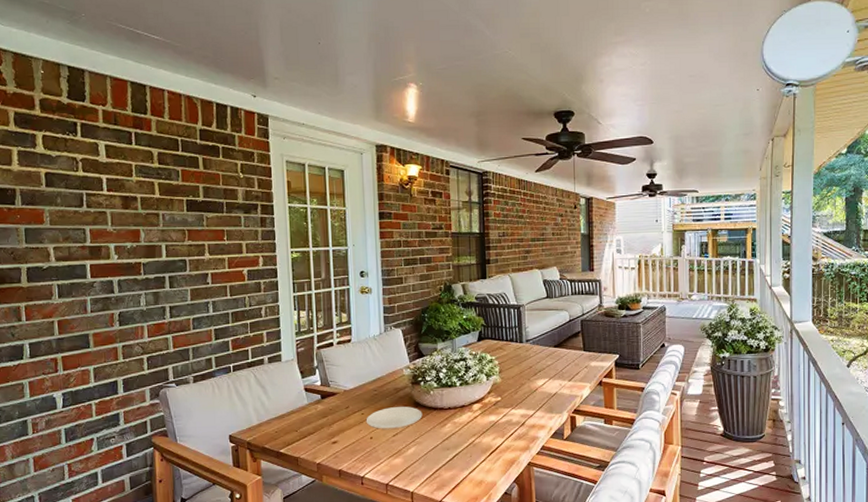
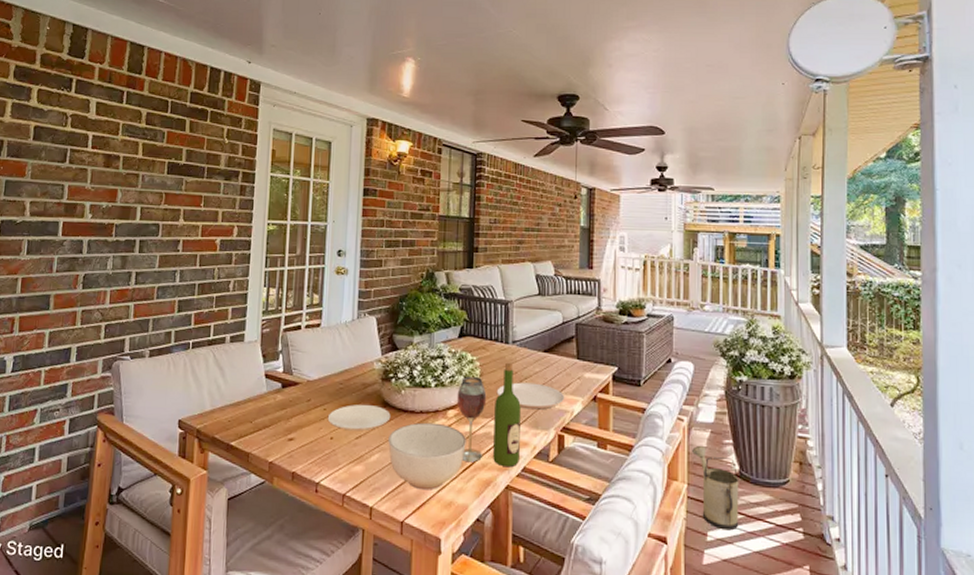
bowl: none [422,416,491,473] -> present [388,422,466,490]
wineglass: none [480,373,507,446] -> present [456,376,487,462]
wine bottle: none [514,359,538,447] -> present [493,362,521,467]
plate: none [515,374,575,397] -> present [496,382,565,410]
watering can: none [684,413,724,480] -> present [692,445,739,531]

